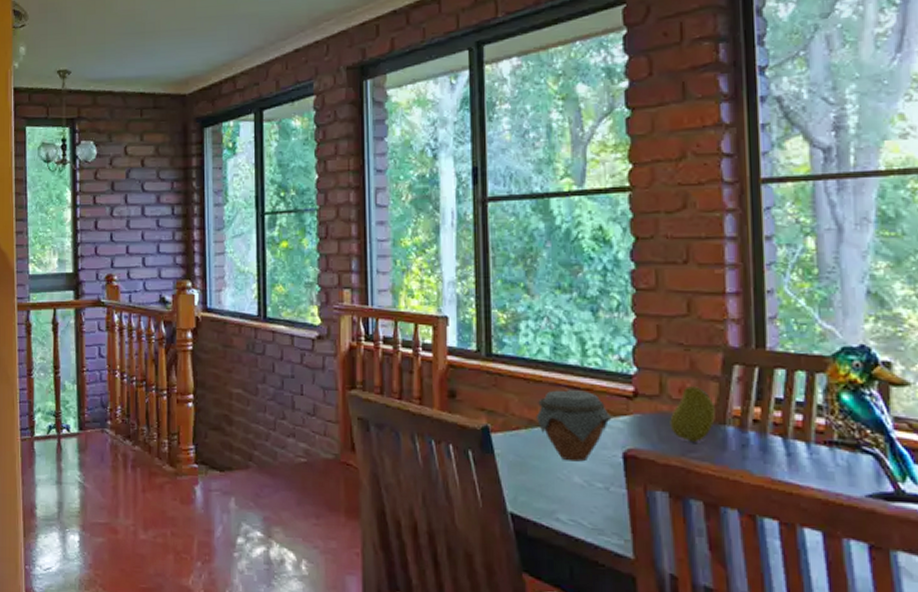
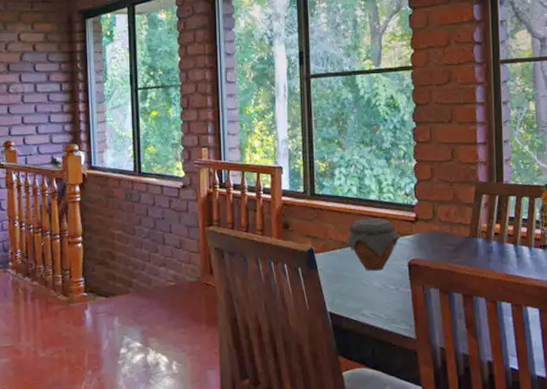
fruit: present [670,386,715,443] -> none [440,211,470,252]

